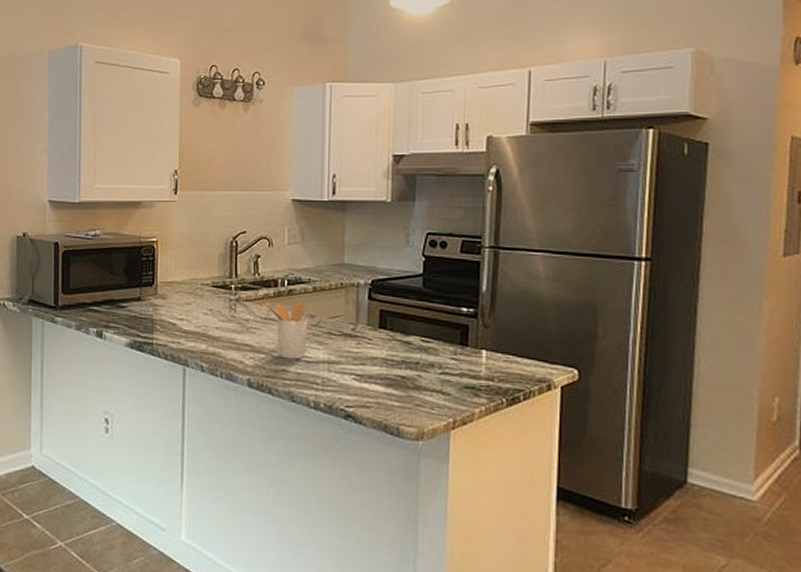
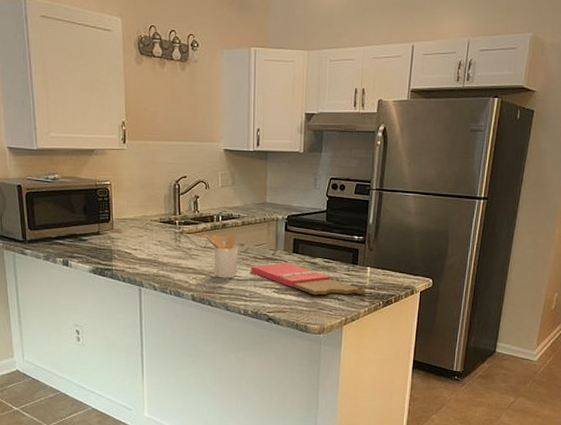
cutting board: none [323,341,480,387] -> present [251,263,365,296]

